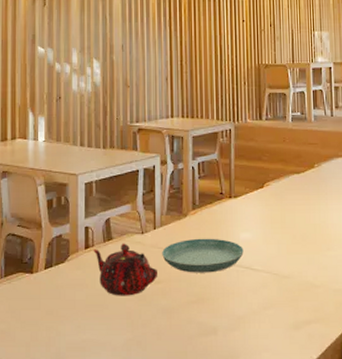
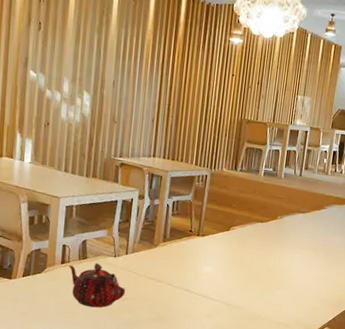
saucer: present [162,238,244,273] -> none [131,266,204,297]

